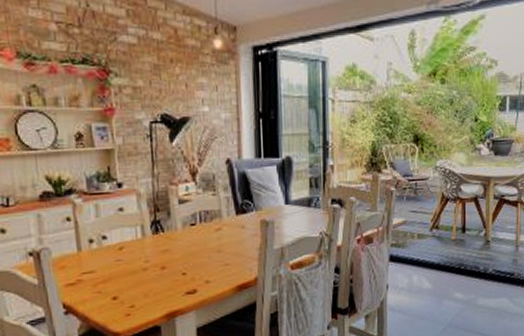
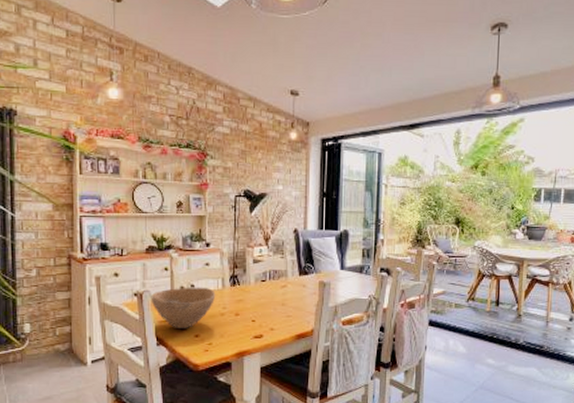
bowl: none [50,237,135,292] -> present [150,287,216,330]

